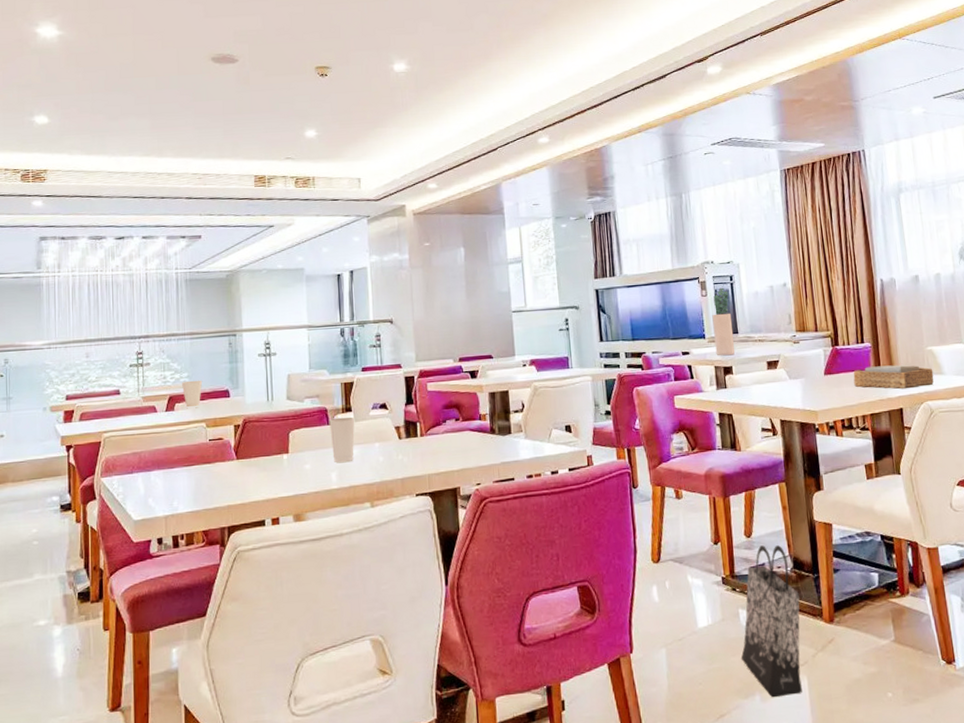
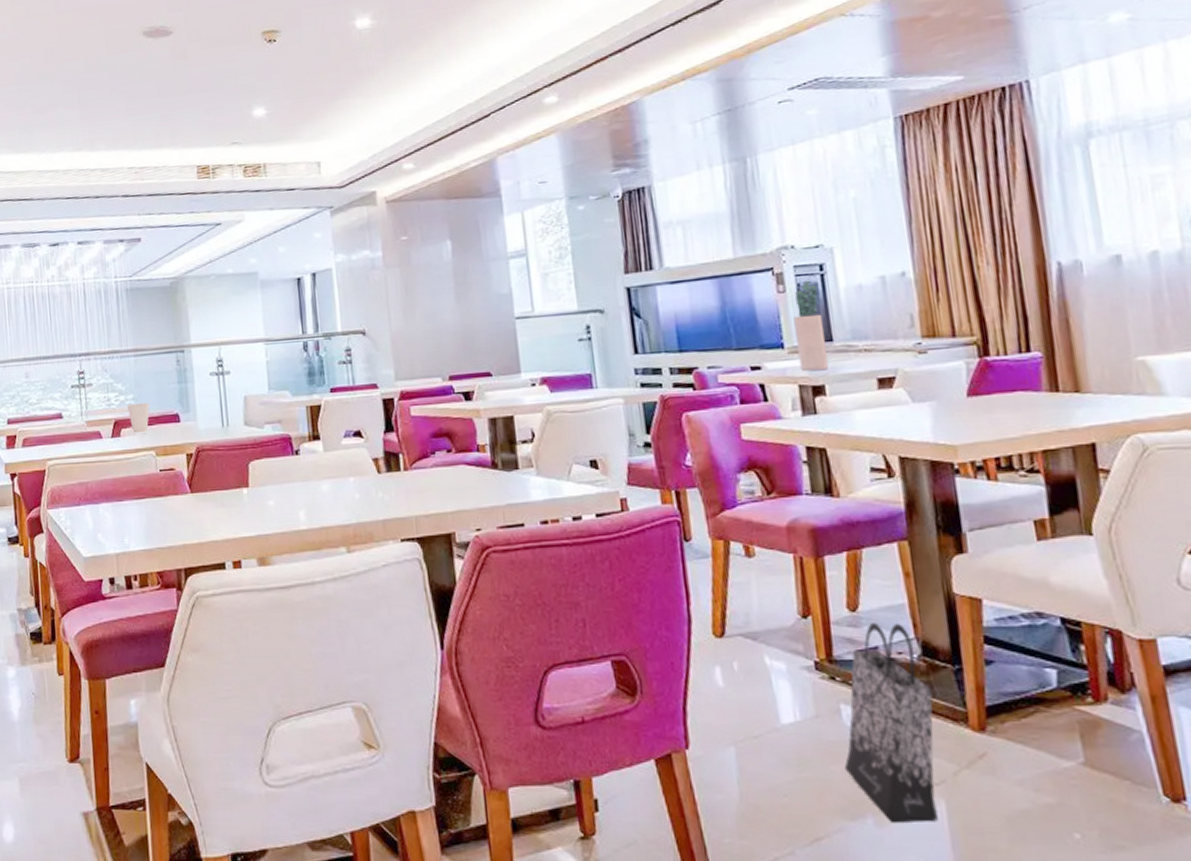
cup: present [329,417,355,463] -> none [294,446,325,500]
napkin holder: present [853,365,934,390] -> none [1013,382,1149,417]

